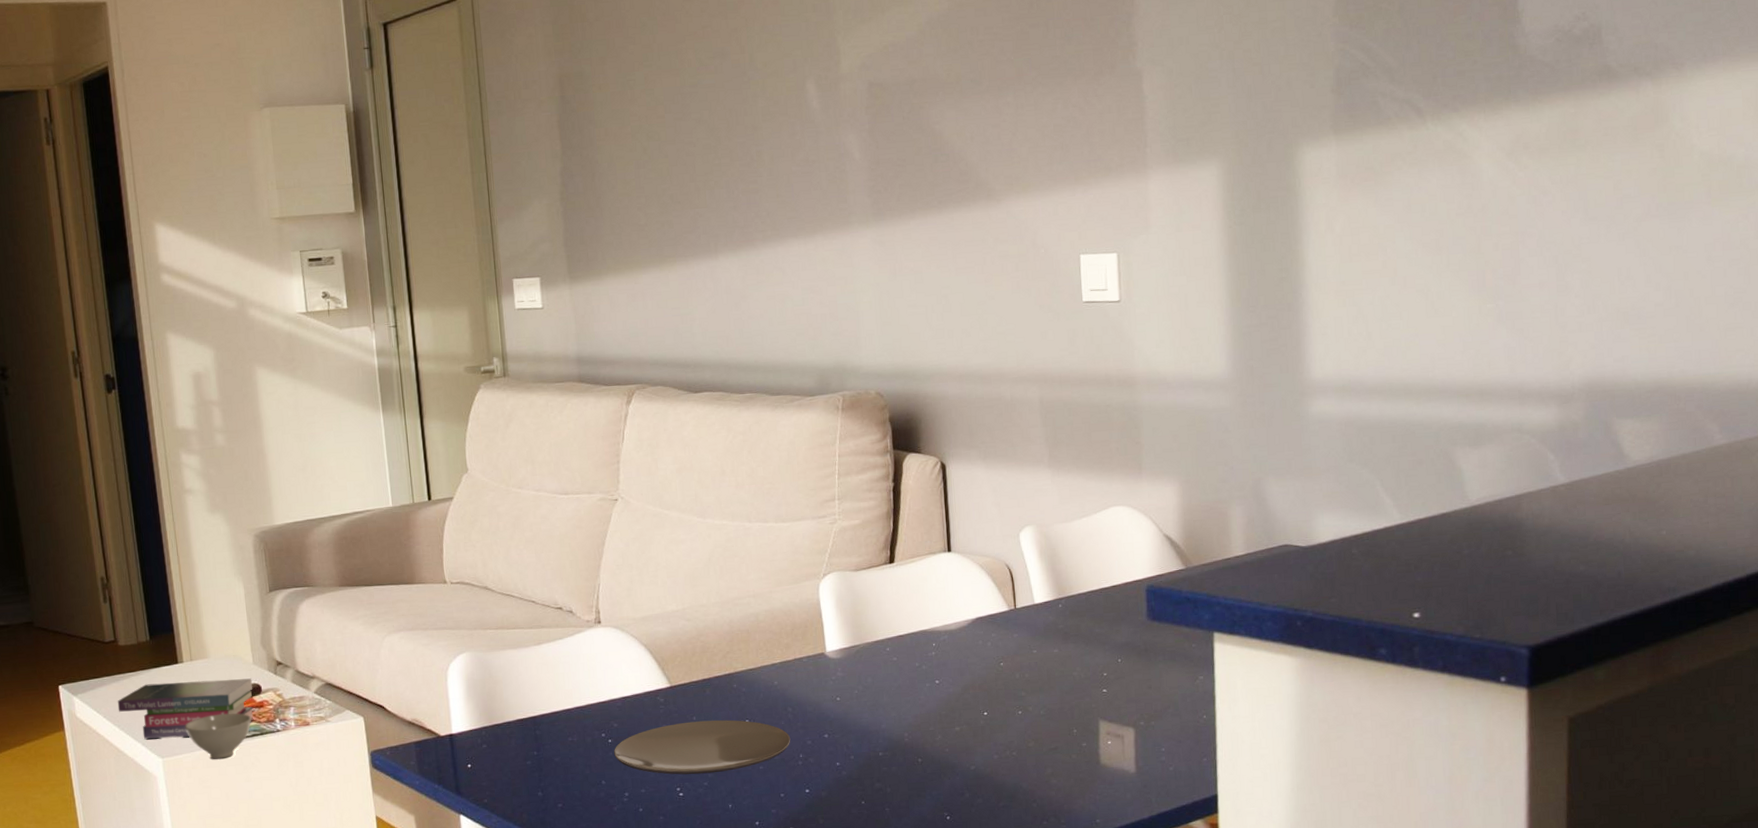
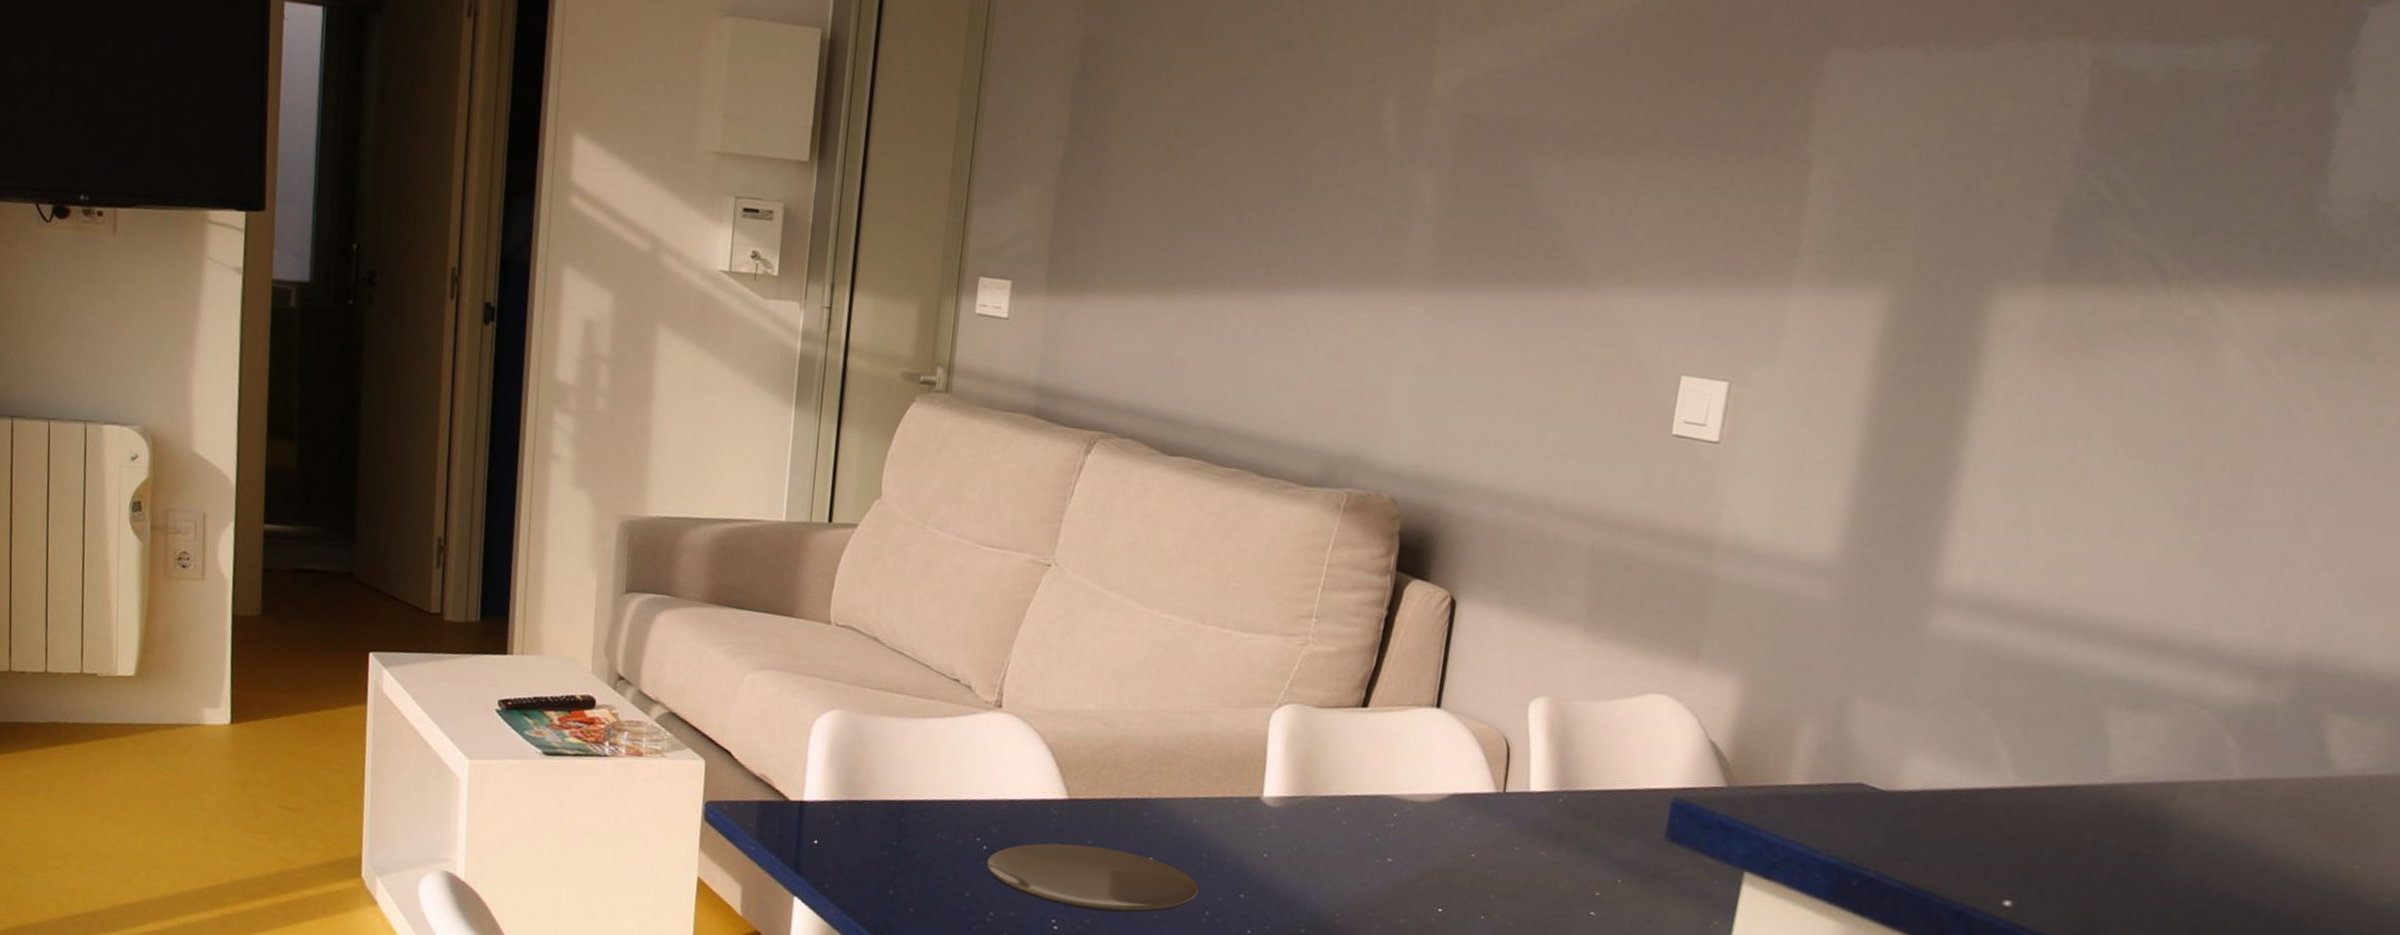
books: present [117,678,254,739] -> none [430,671,587,741]
bowl: present [185,713,252,759] -> none [501,721,579,775]

